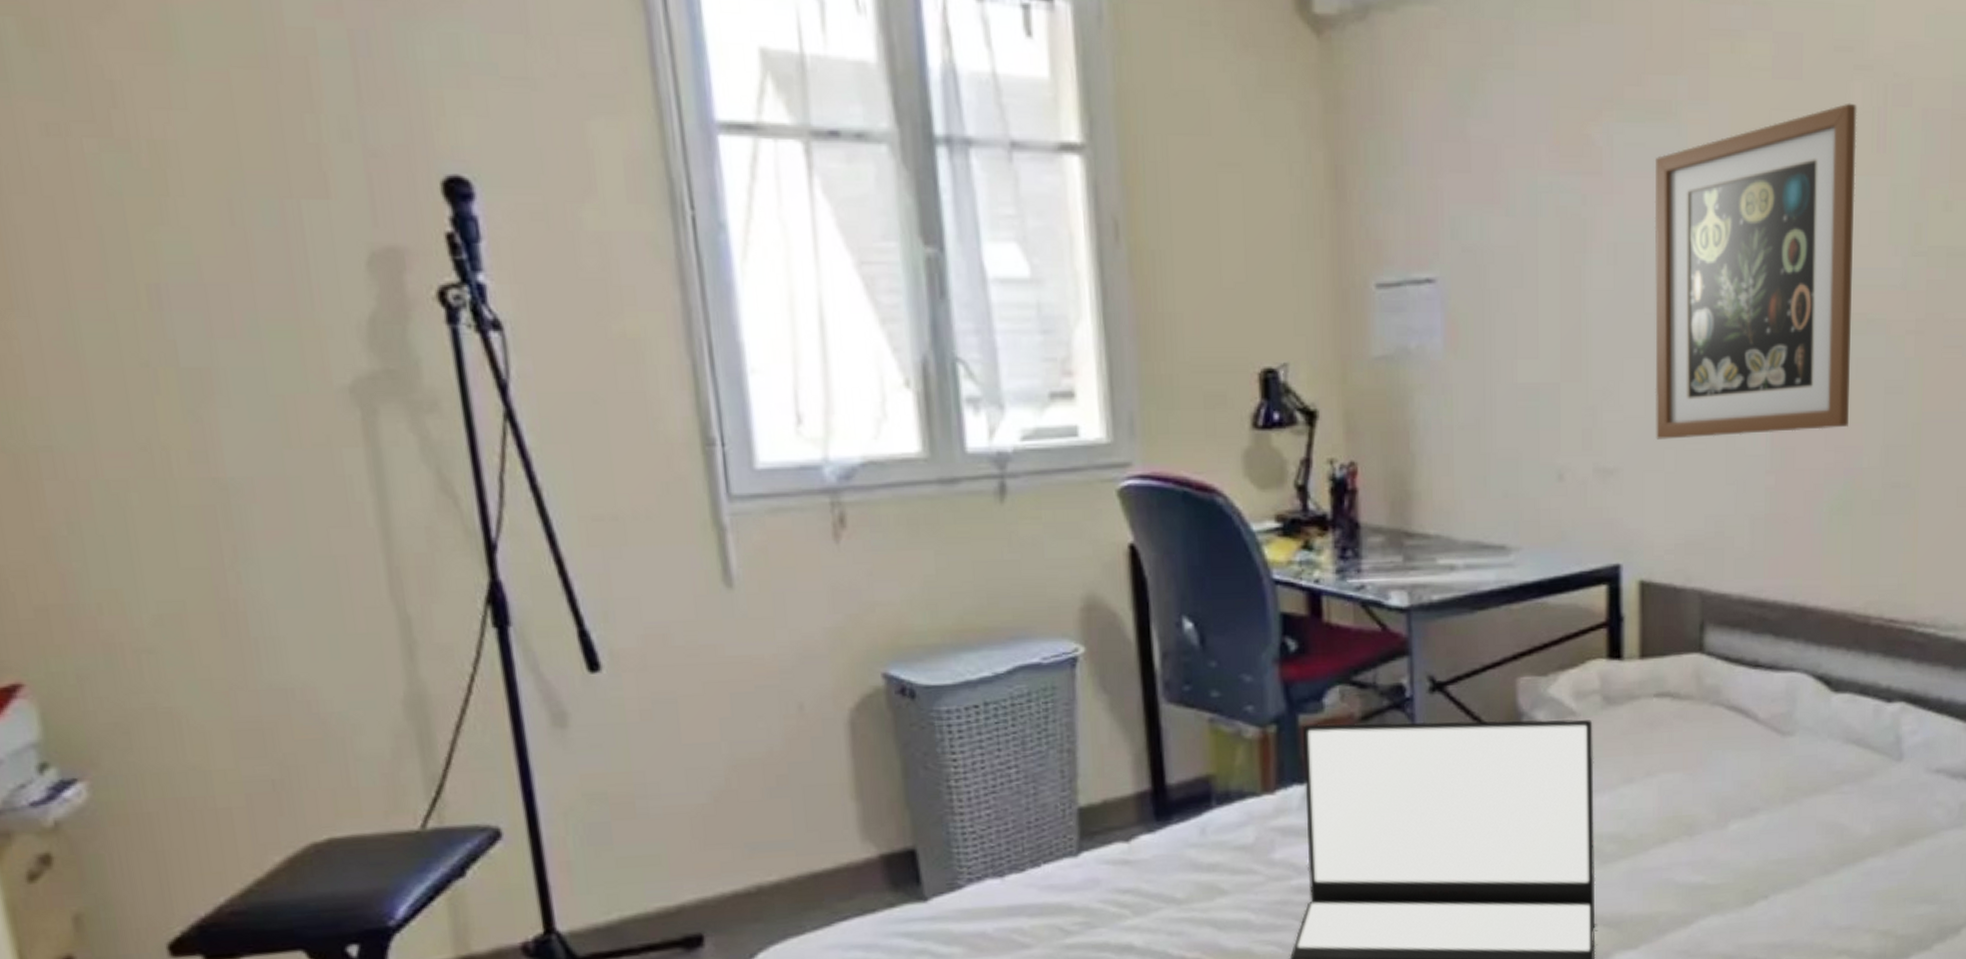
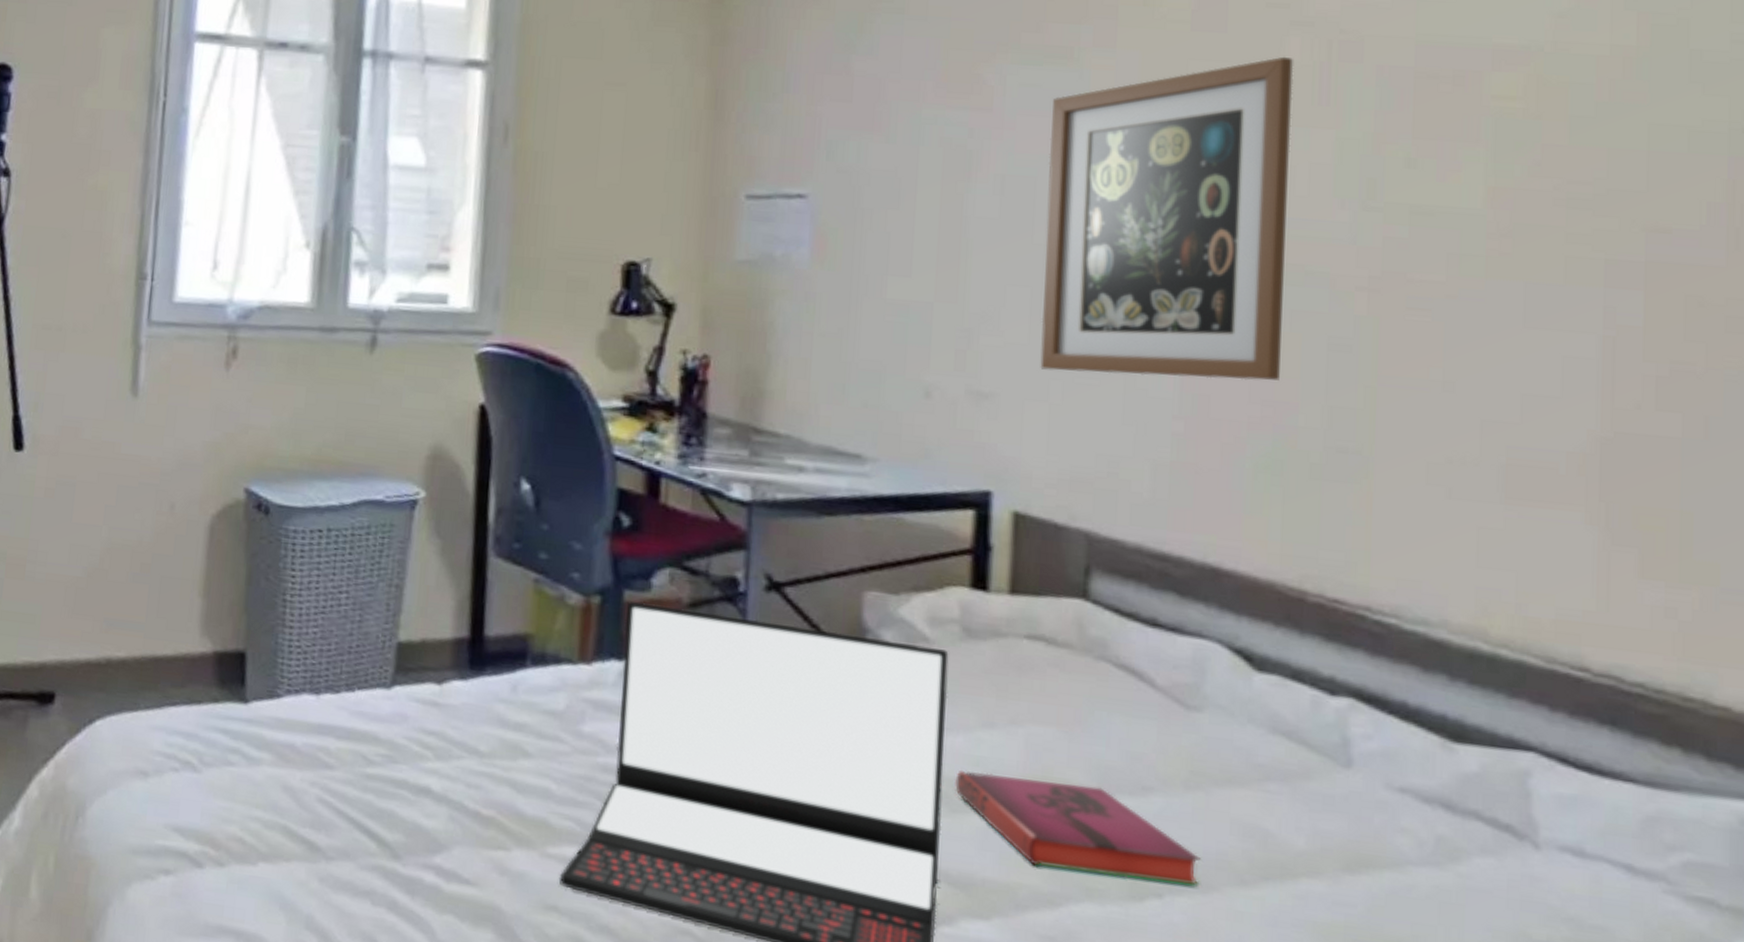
hardback book: none [1604,816,1795,896] -> present [955,771,1201,887]

